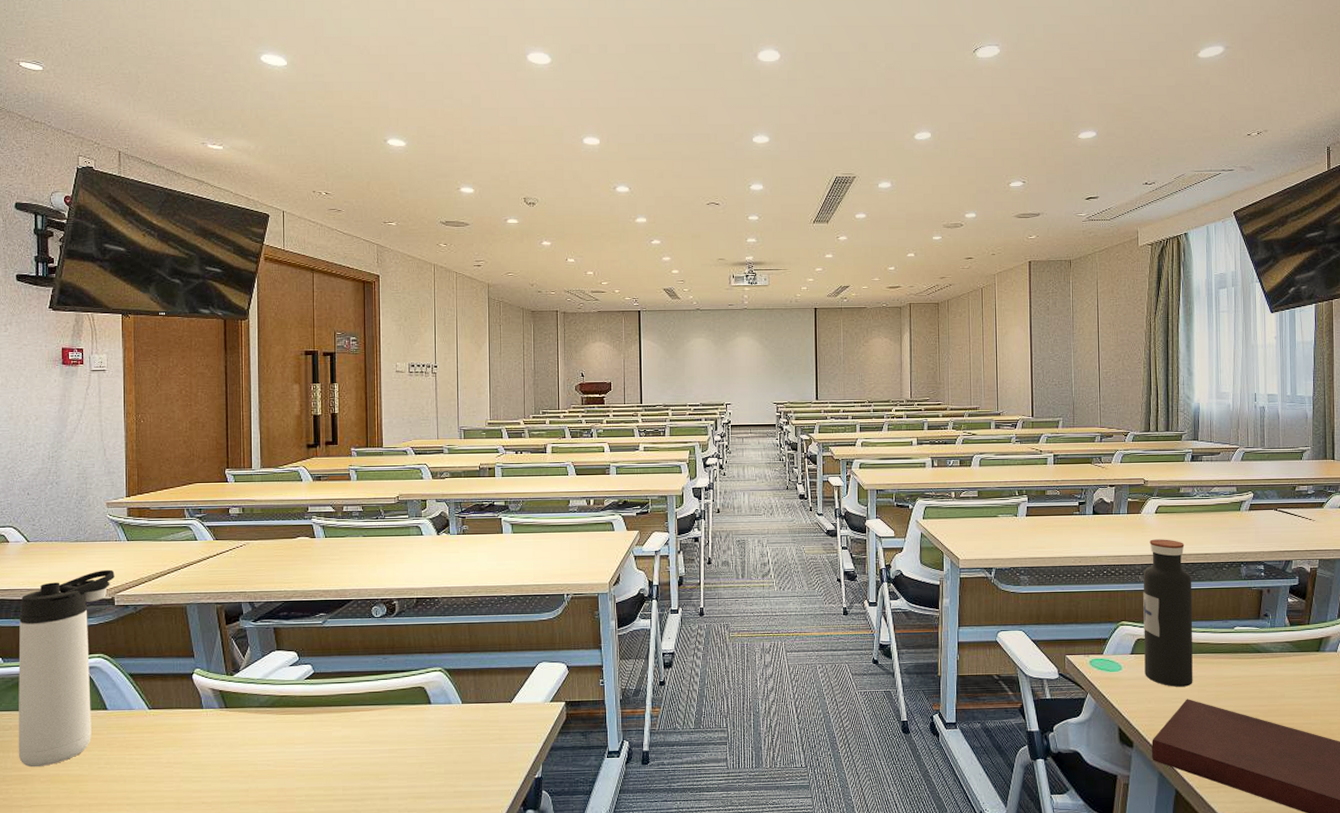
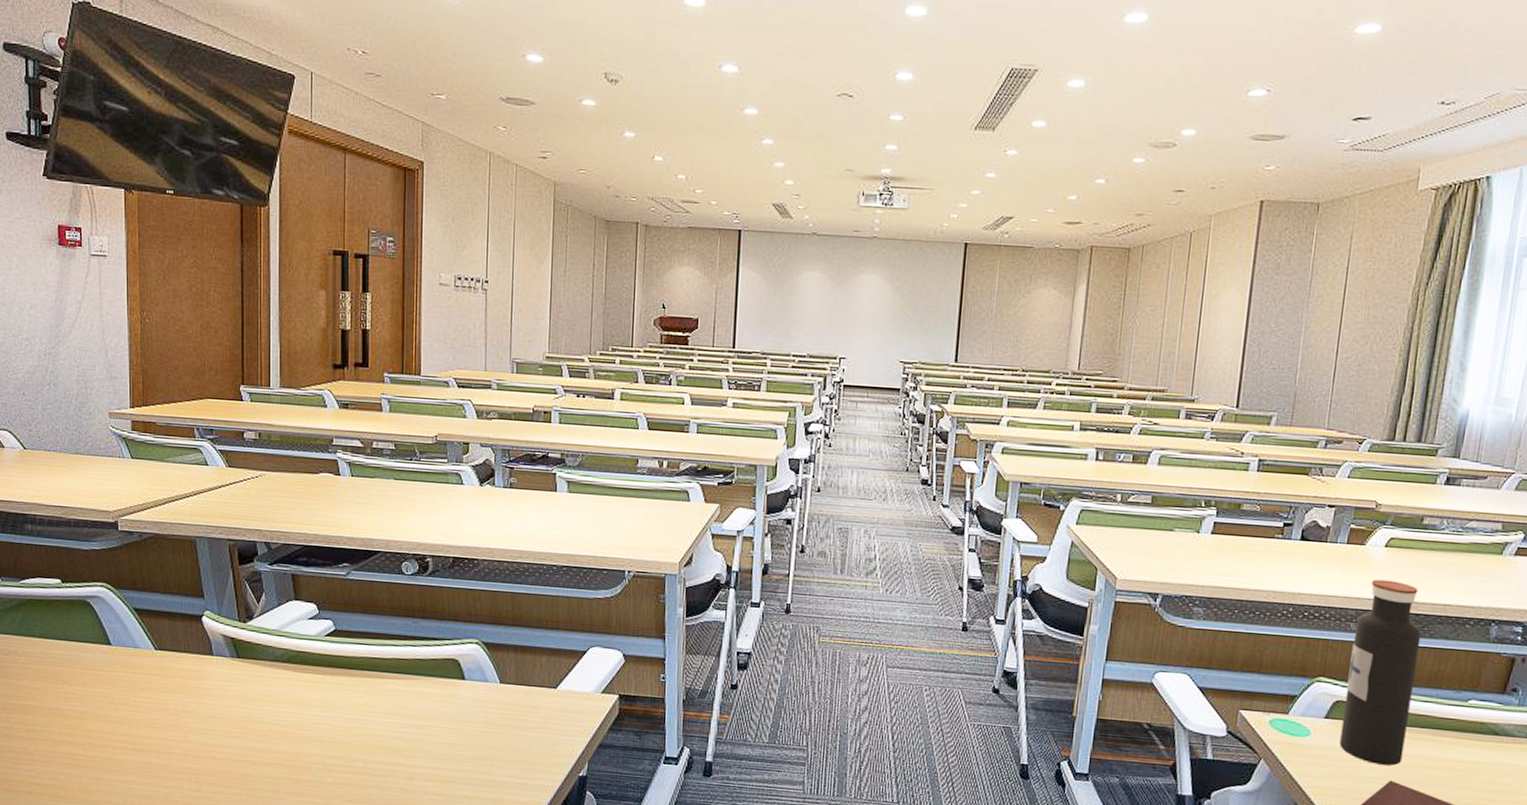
thermos bottle: present [18,569,115,768] -> none [17,489,118,699]

